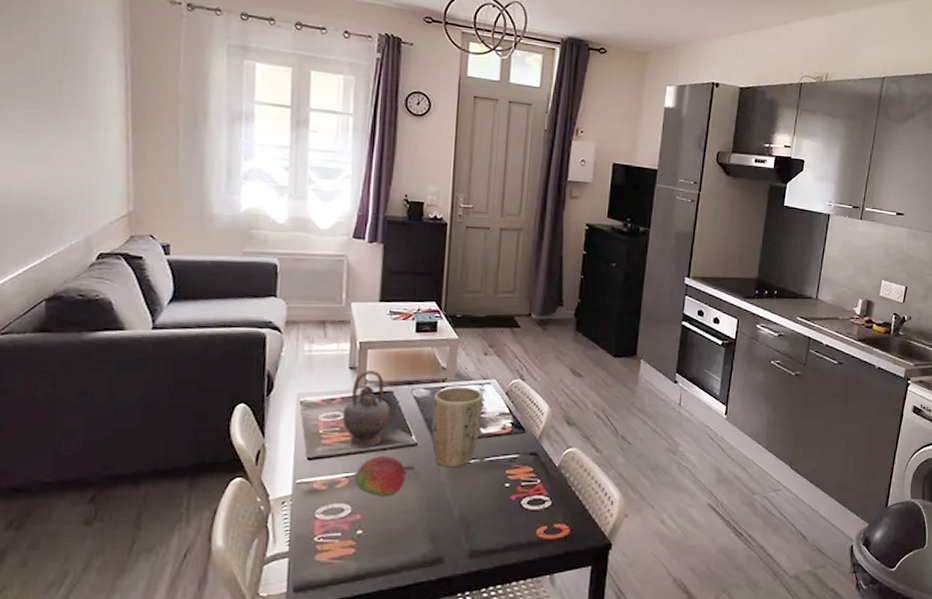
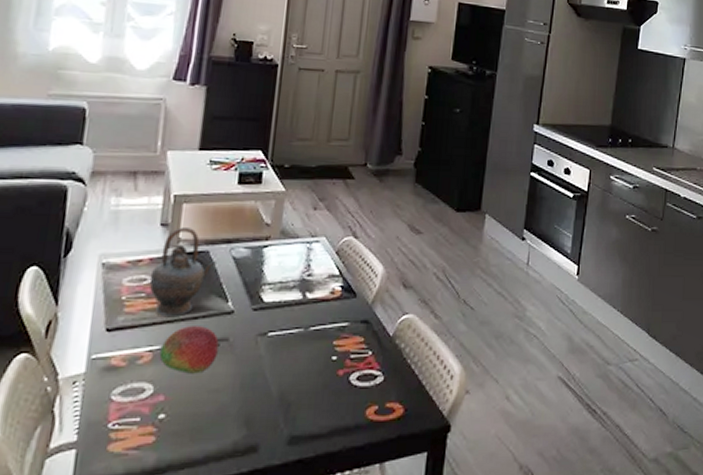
plant pot: present [431,386,484,468] -> none [250,245,311,339]

